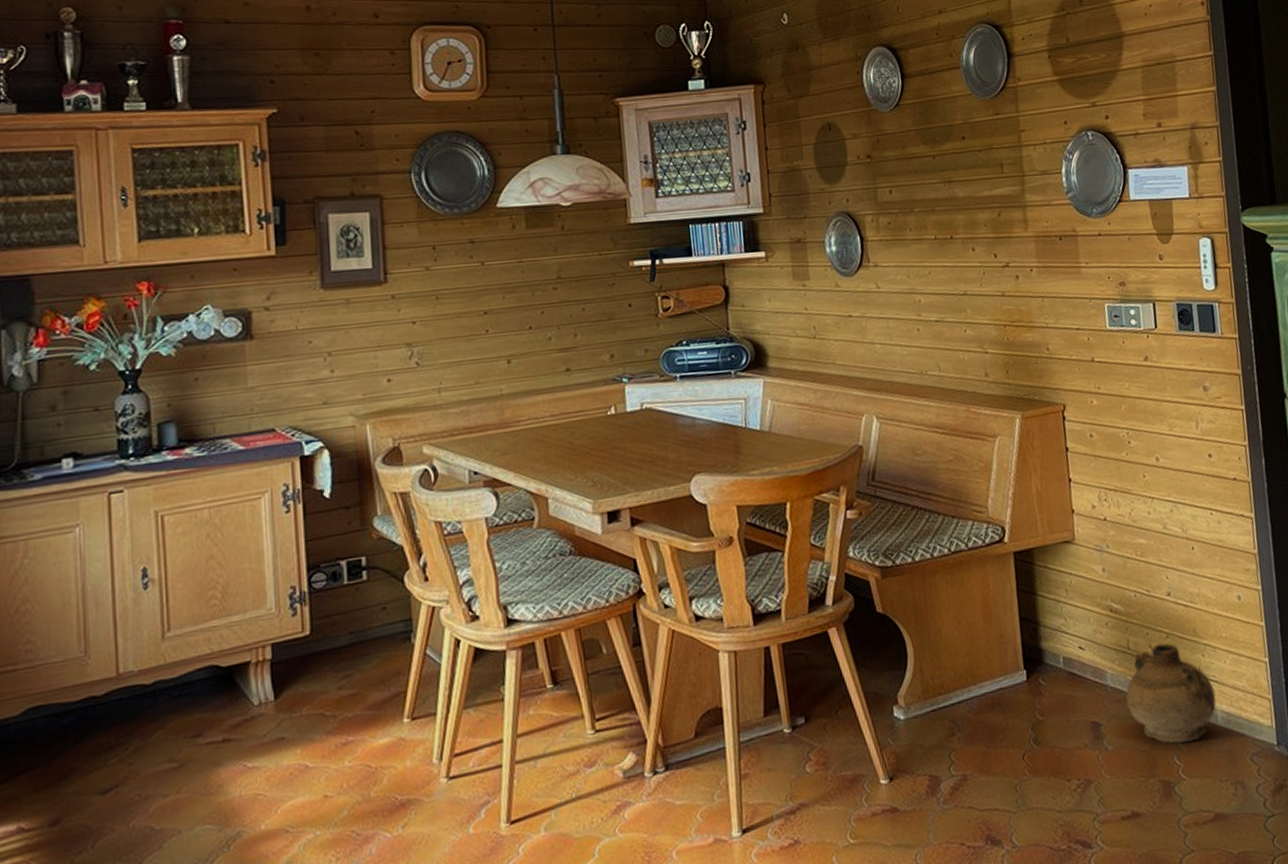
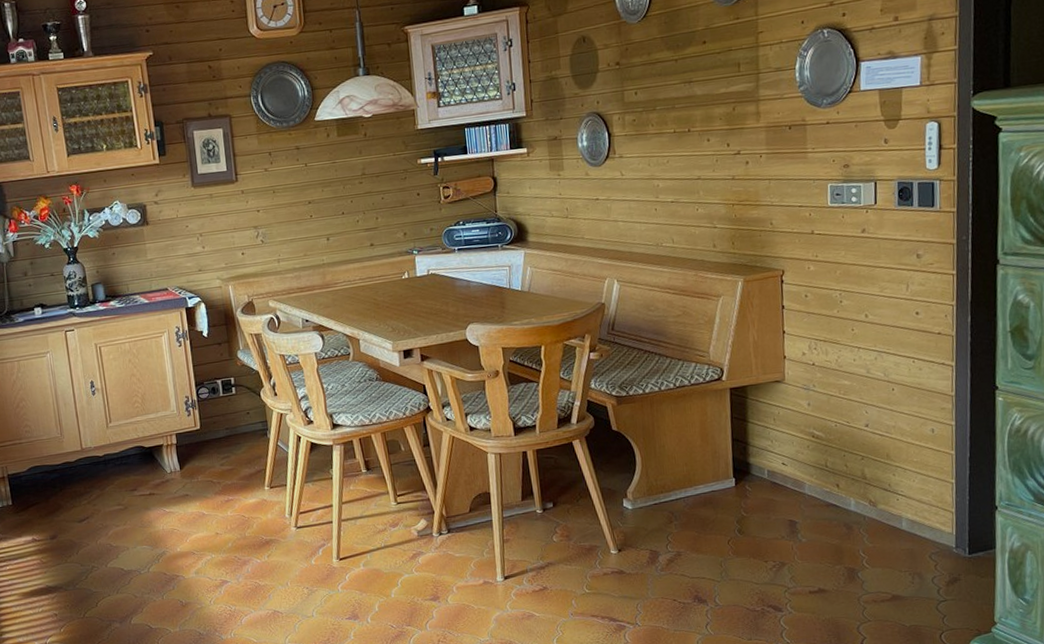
ceramic jug: present [1126,643,1217,744] -> none [821,463,903,541]

